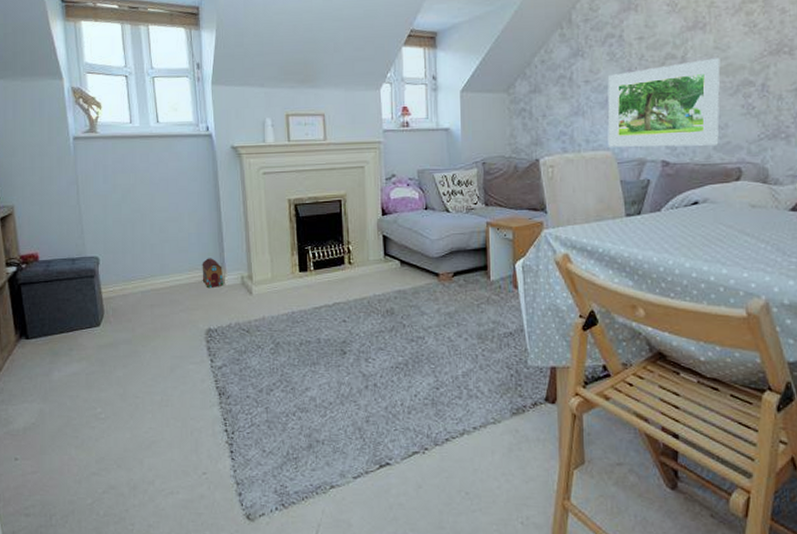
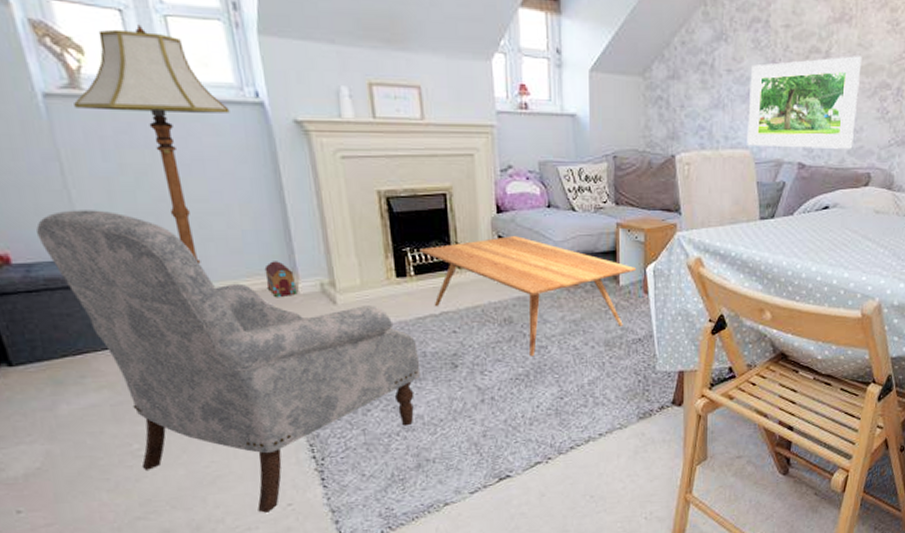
armchair: none [57,219,315,479] -> present [36,210,421,513]
floor lamp: none [91,85,188,260] -> present [74,24,230,263]
coffee table: none [318,235,505,347] -> present [419,236,636,357]

